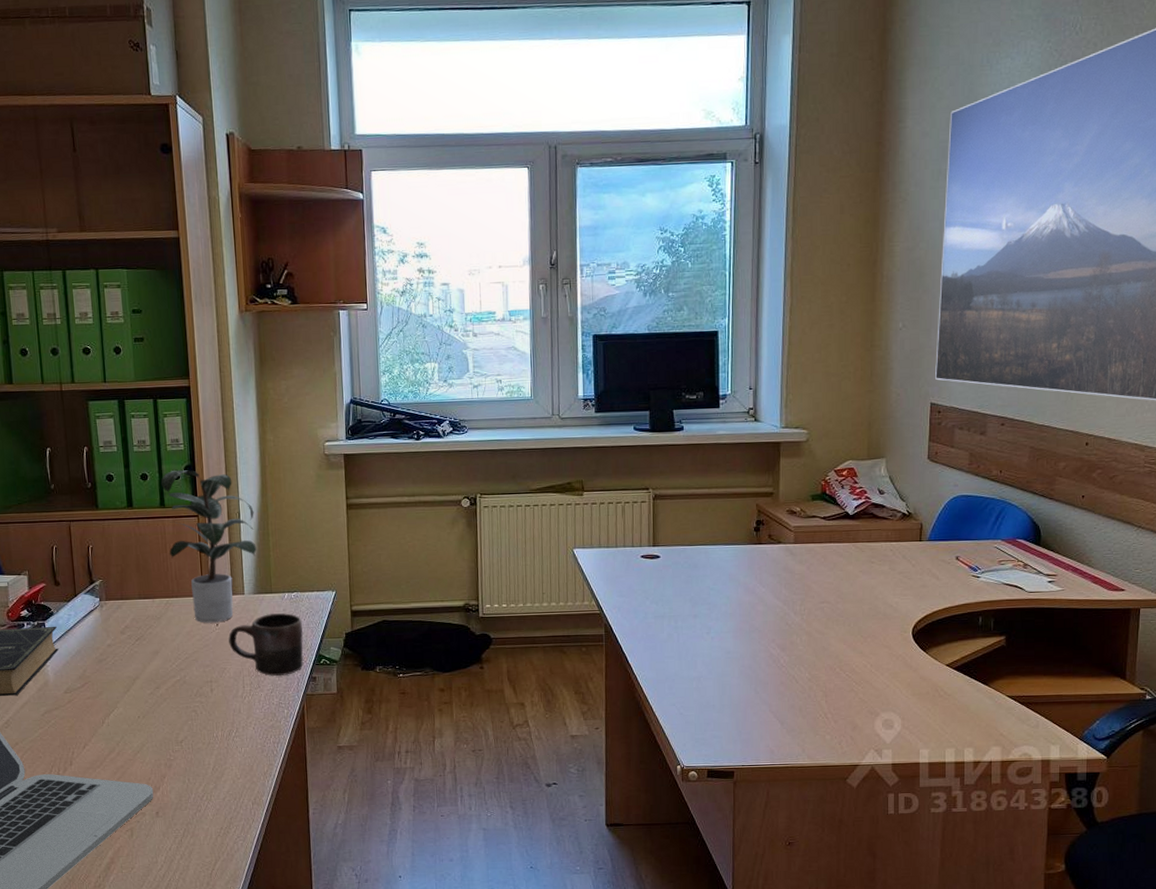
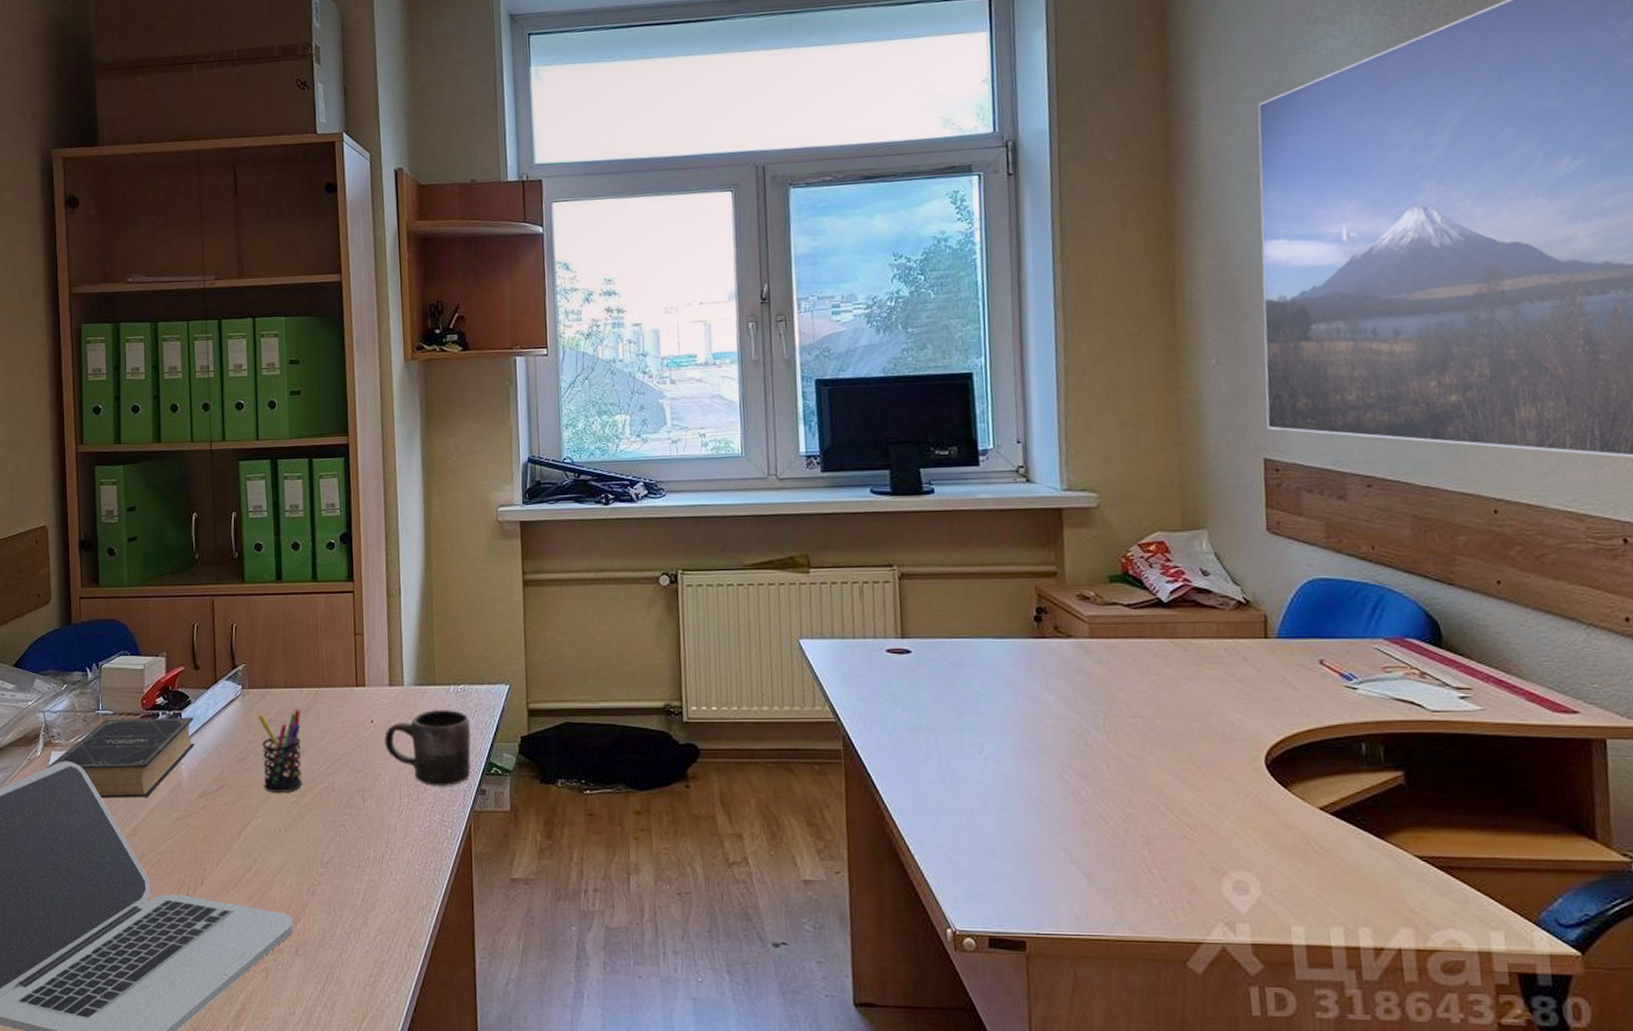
pen holder: none [115,616,158,687] -> present [258,709,303,792]
potted plant: present [160,470,257,623] -> none [313,539,419,719]

